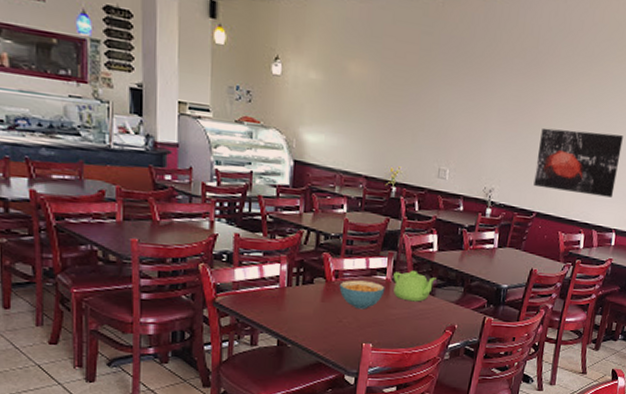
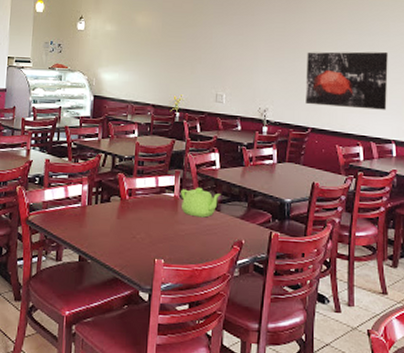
cereal bowl: present [339,280,385,310] -> none [132,197,174,226]

